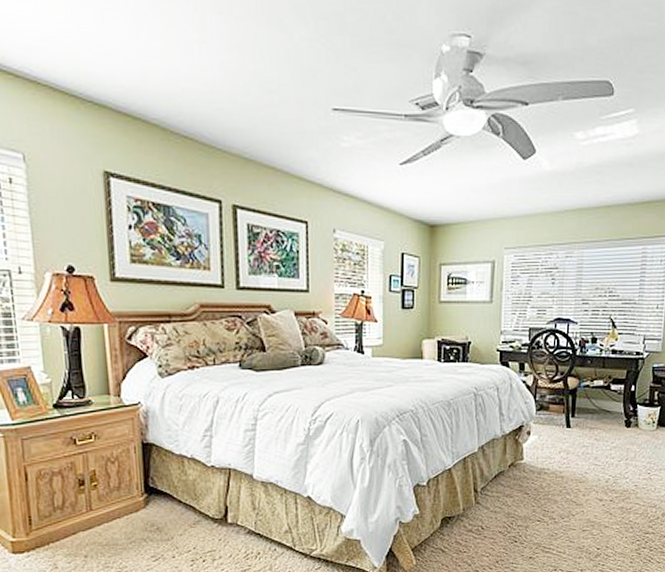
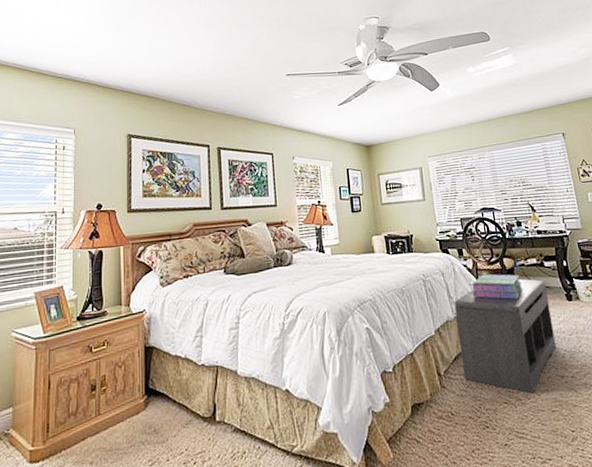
bench: none [501,400,607,514] -> present [454,278,557,394]
stack of books: none [526,393,582,421] -> present [472,274,523,300]

